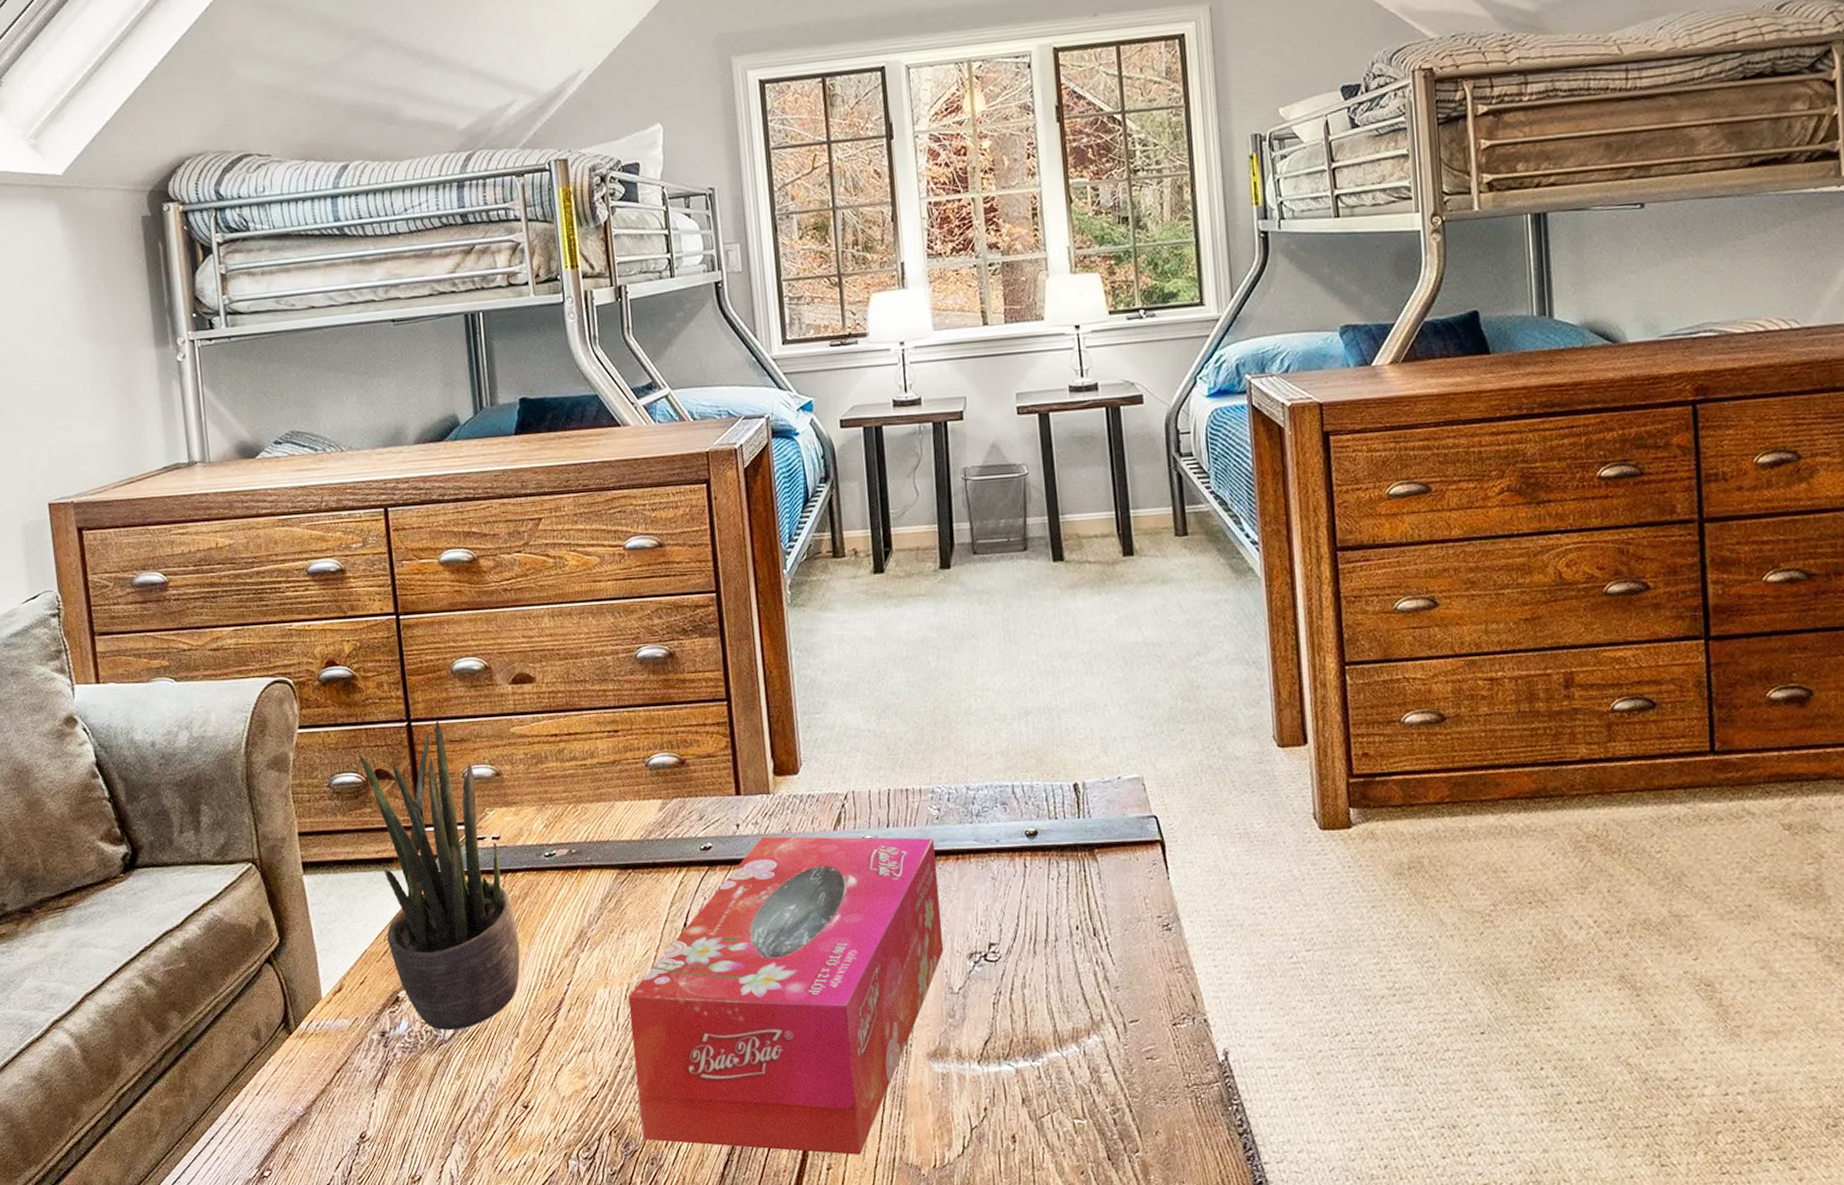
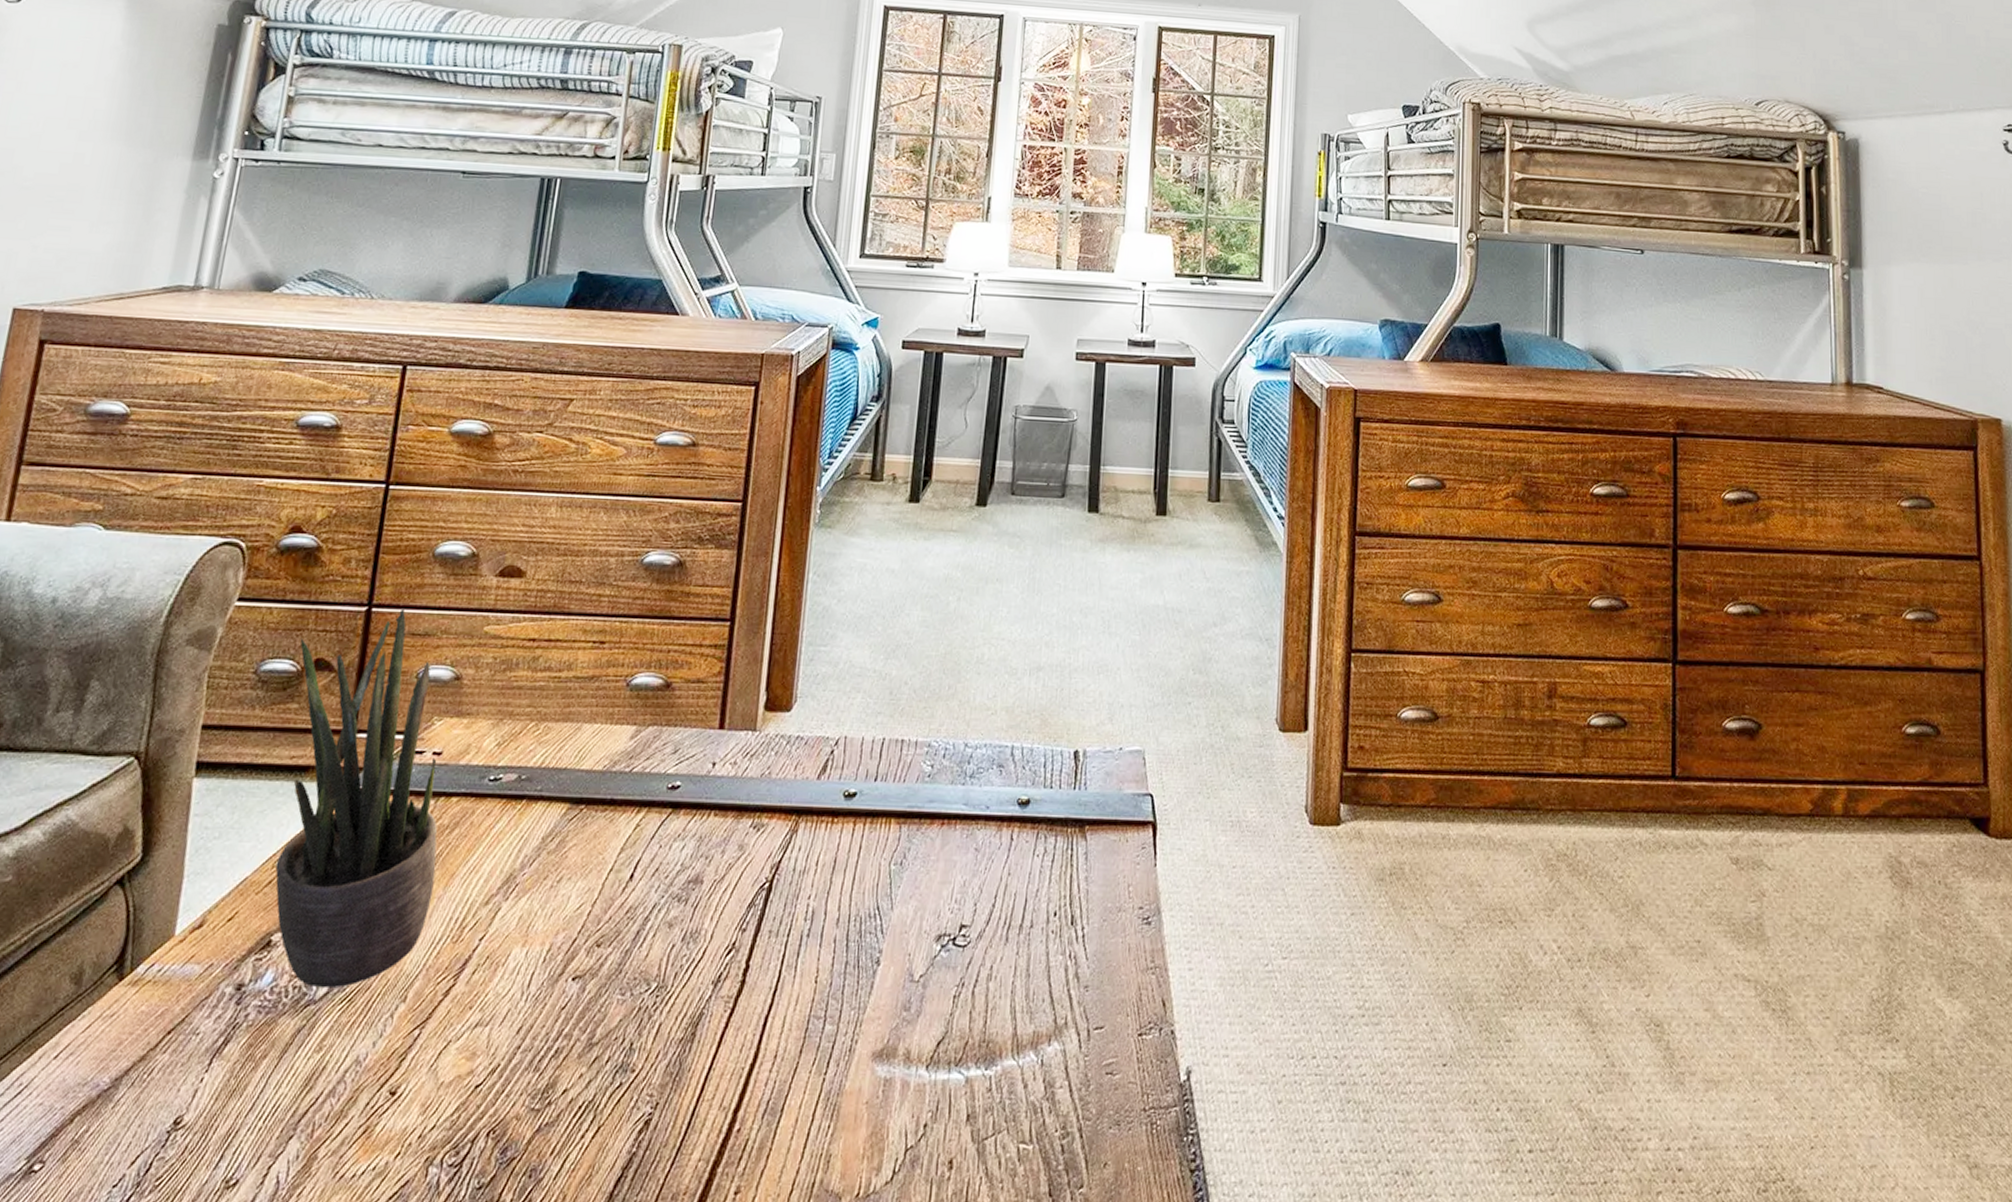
tissue box: present [628,836,944,1155] -> none [525,780,921,1176]

